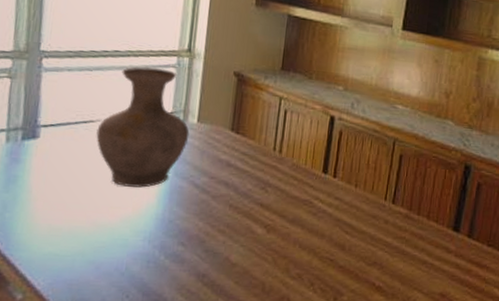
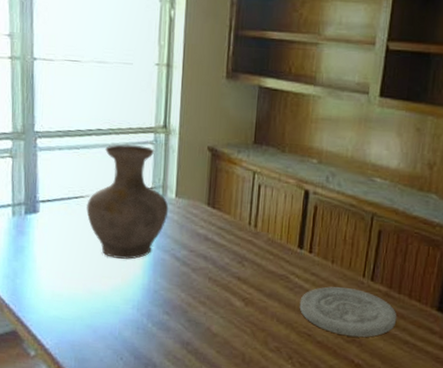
plate: none [322,210,416,260] -> present [299,286,397,337]

